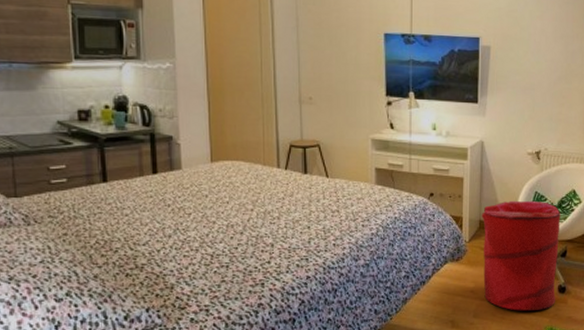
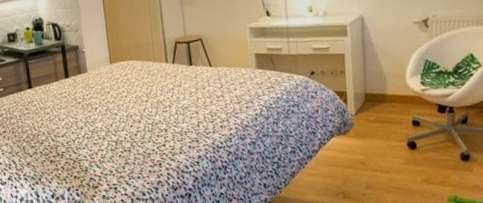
laundry hamper: present [482,200,561,311] -> none [367,69,458,181]

